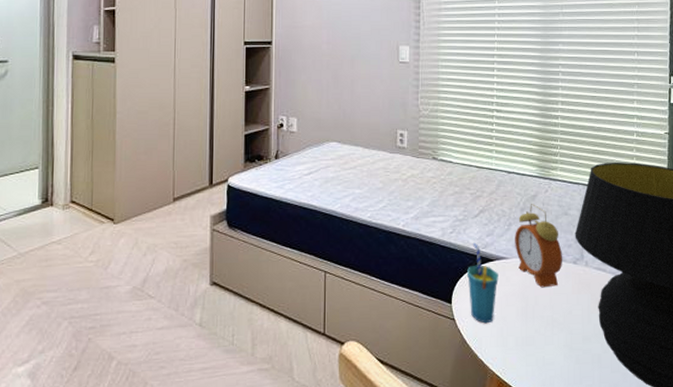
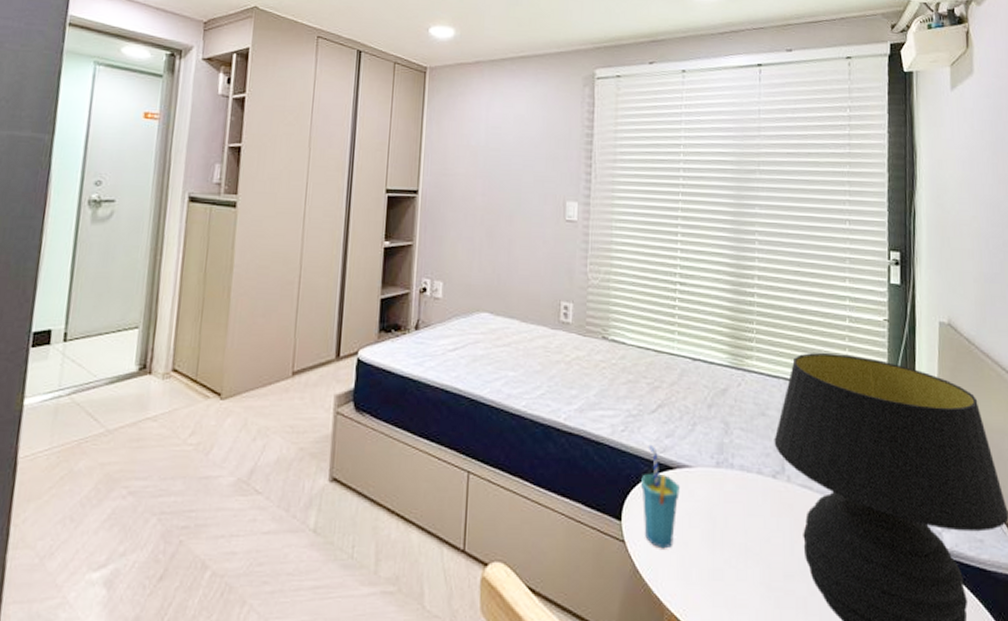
alarm clock: present [515,204,563,288] -> none [700,400,760,507]

